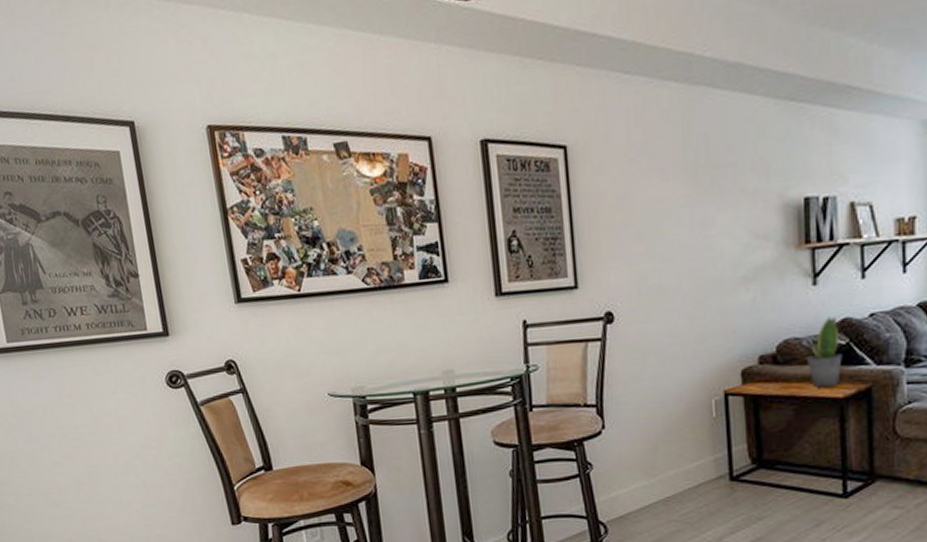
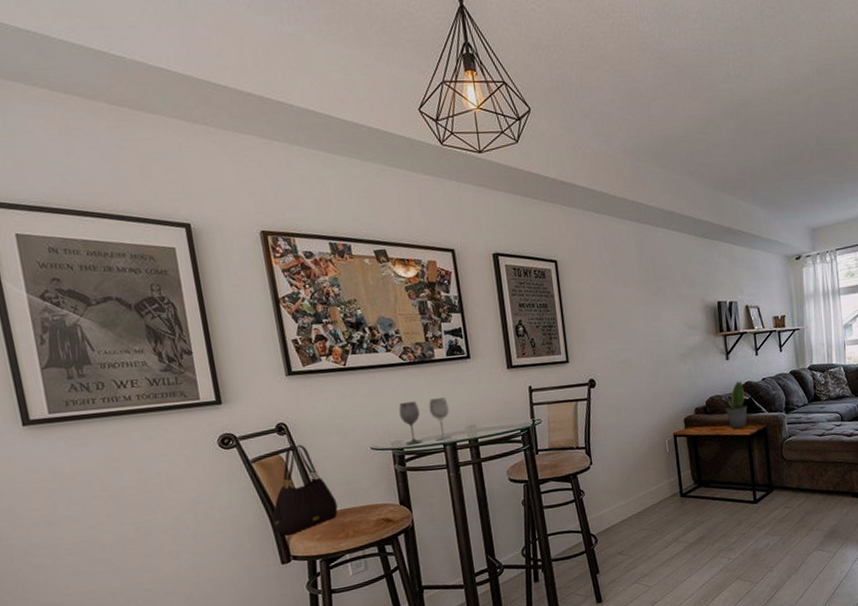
handbag: none [222,386,292,493] -> present [272,444,338,536]
wineglass: none [361,333,423,392] -> present [399,397,451,445]

